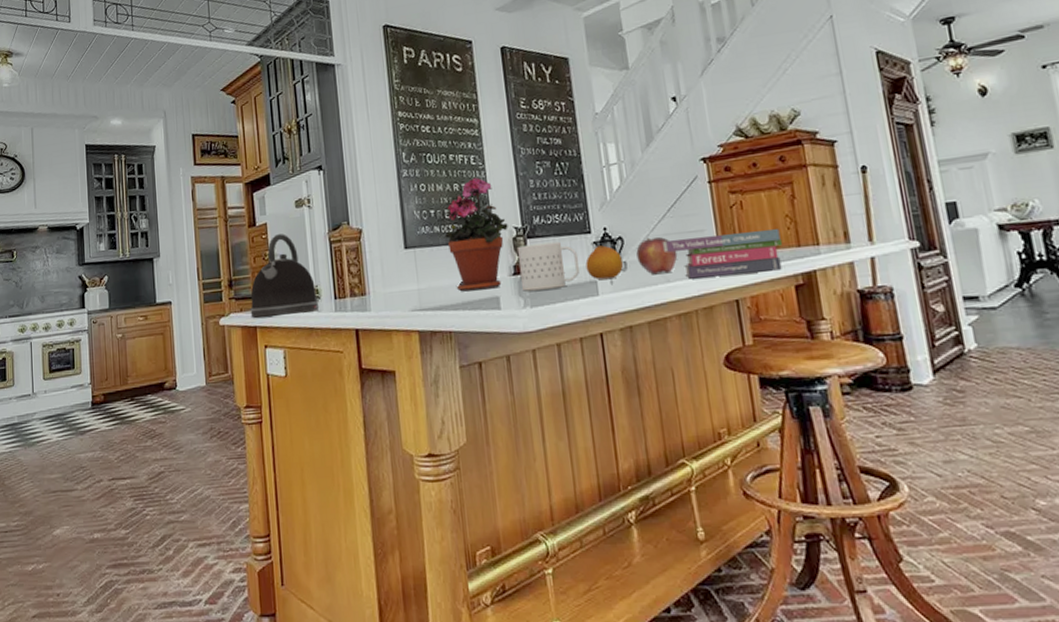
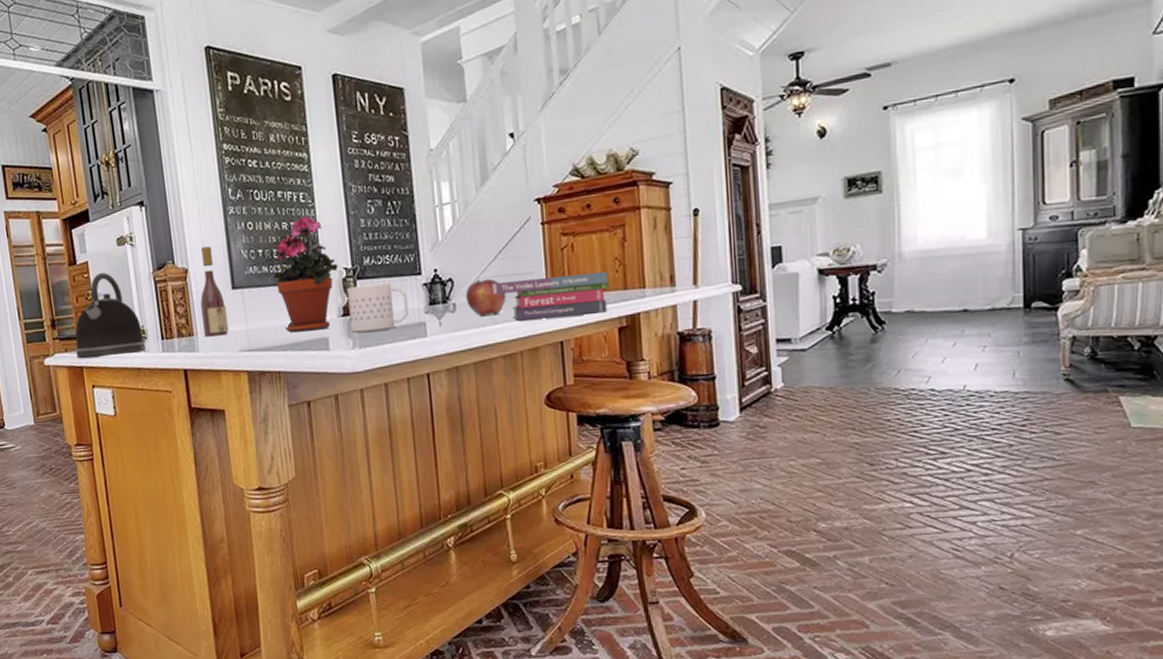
wine bottle: none [373,207,401,297] -> present [200,246,229,338]
fruit: present [585,245,624,280] -> none [415,287,453,321]

